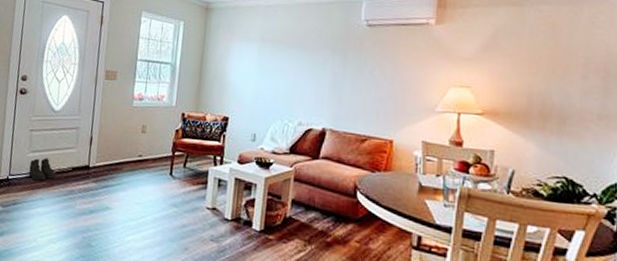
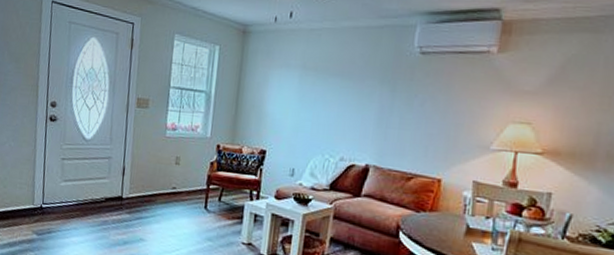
boots: present [28,158,57,181] -> none [61,187,90,210]

